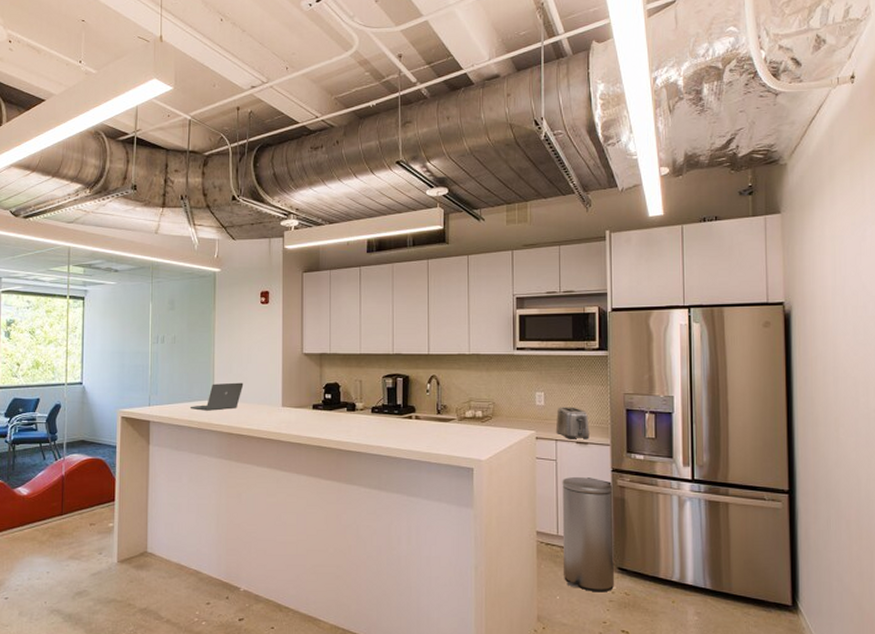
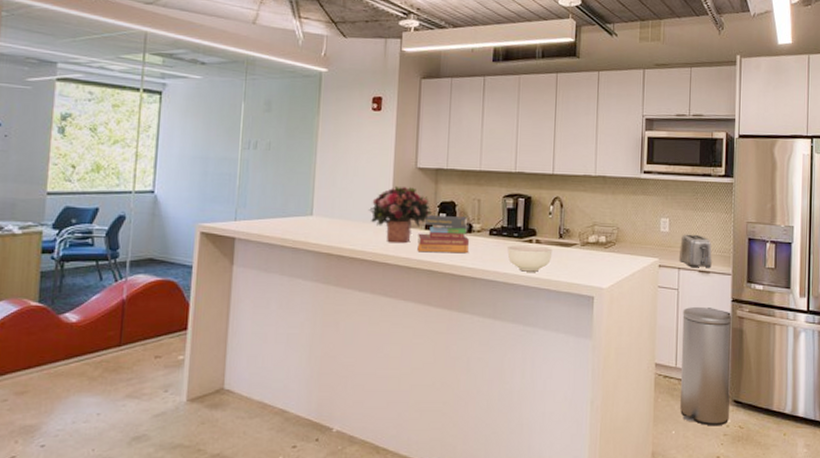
laptop: present [191,382,244,411] -> none [285,197,348,228]
bouquet: none [262,370,318,423] -> present [369,185,432,244]
books: none [307,396,354,430] -> present [417,215,470,254]
bowl: none [389,421,432,446] -> present [507,244,553,272]

